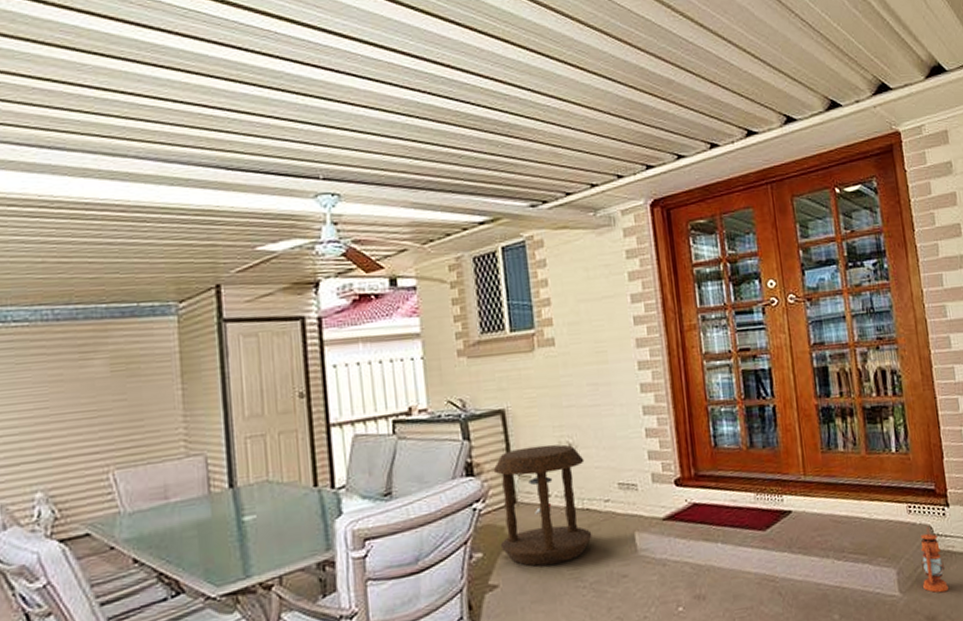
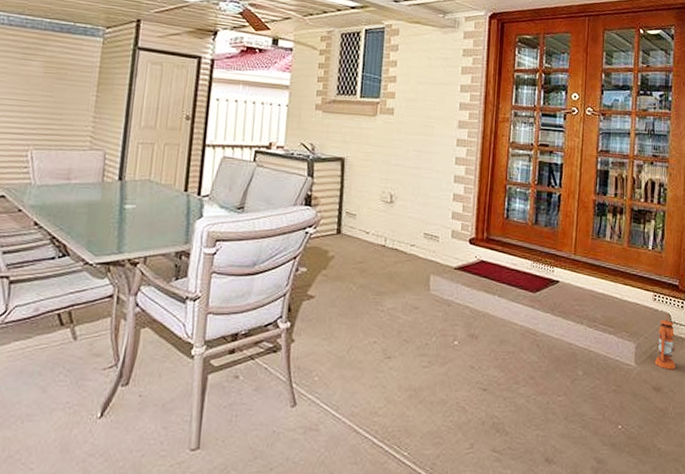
side table: present [493,444,592,567] -> none [322,191,401,288]

